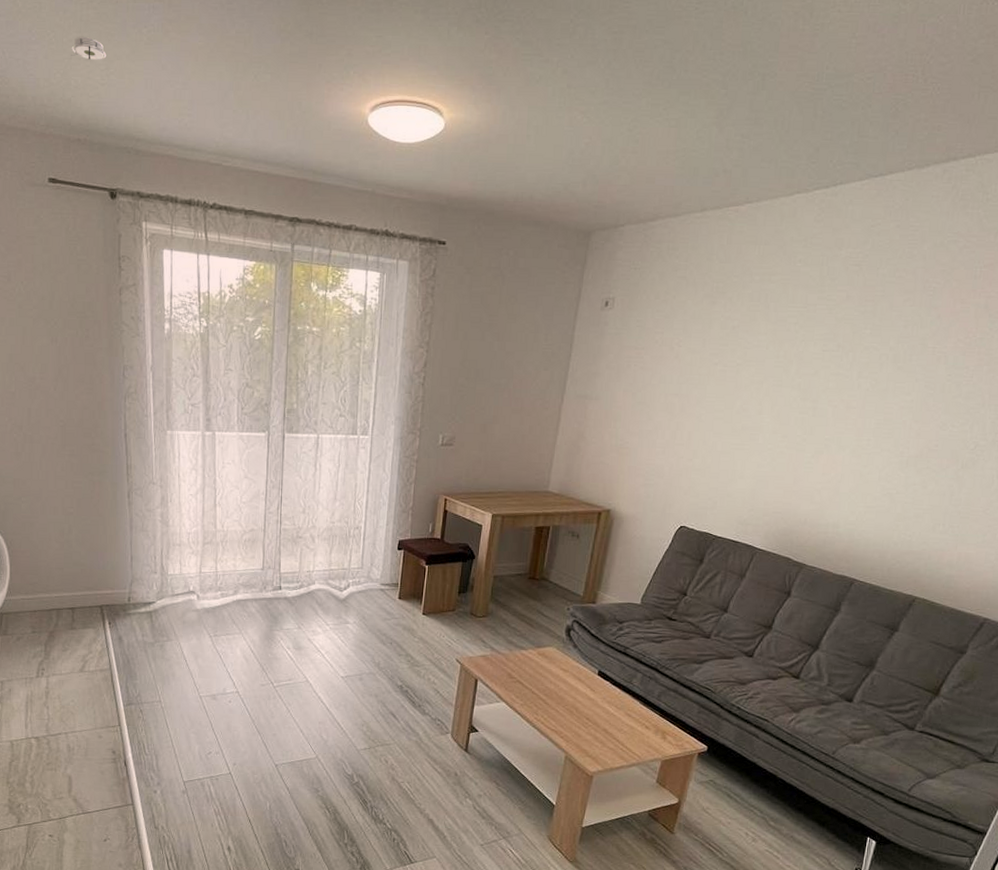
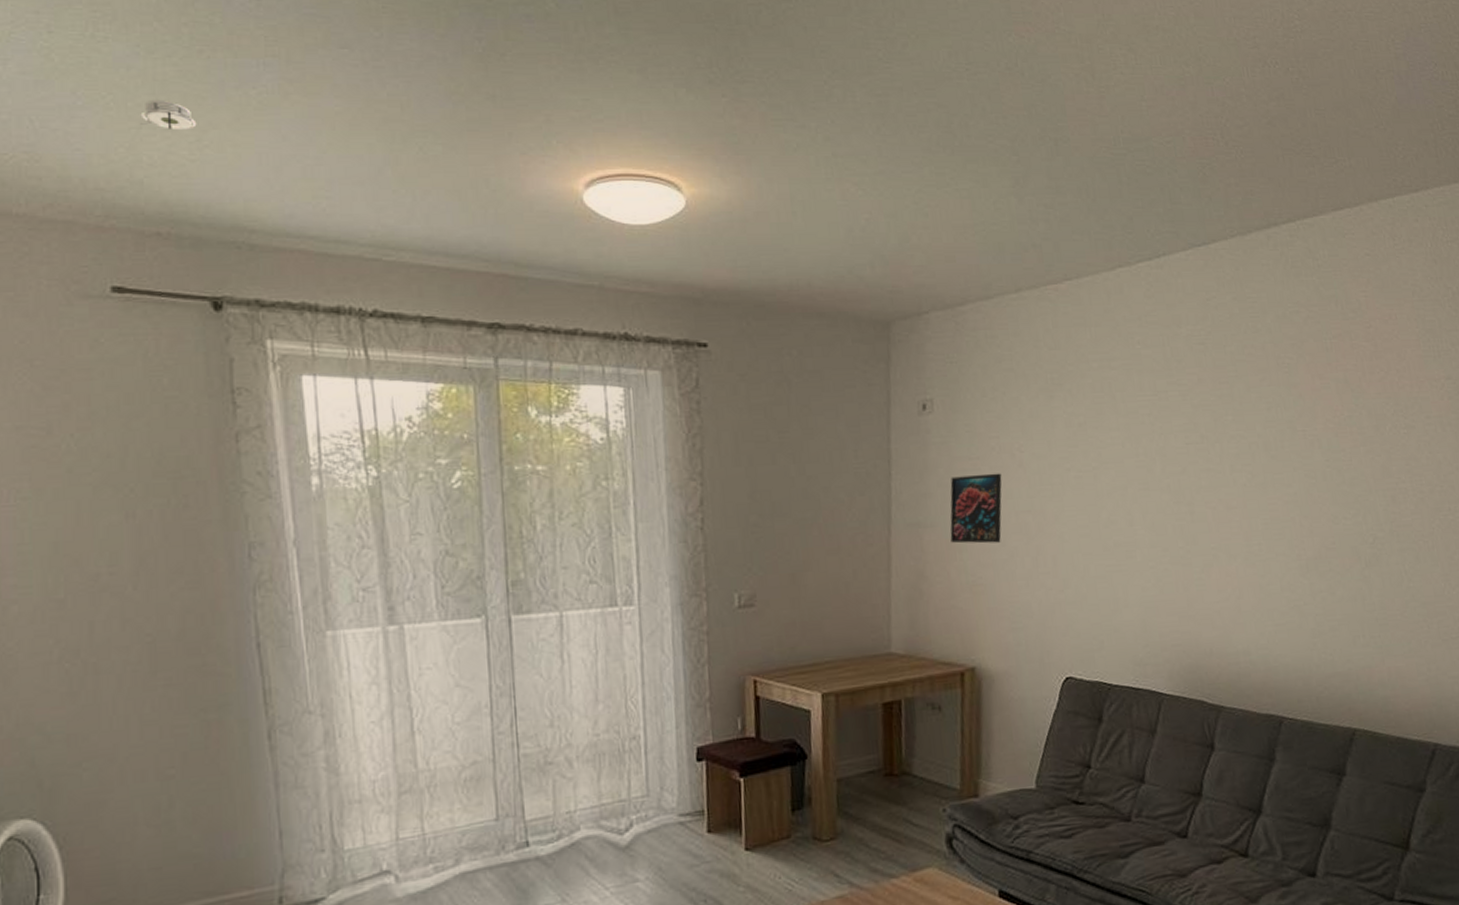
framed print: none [609,361,660,417] -> present [950,473,1002,544]

